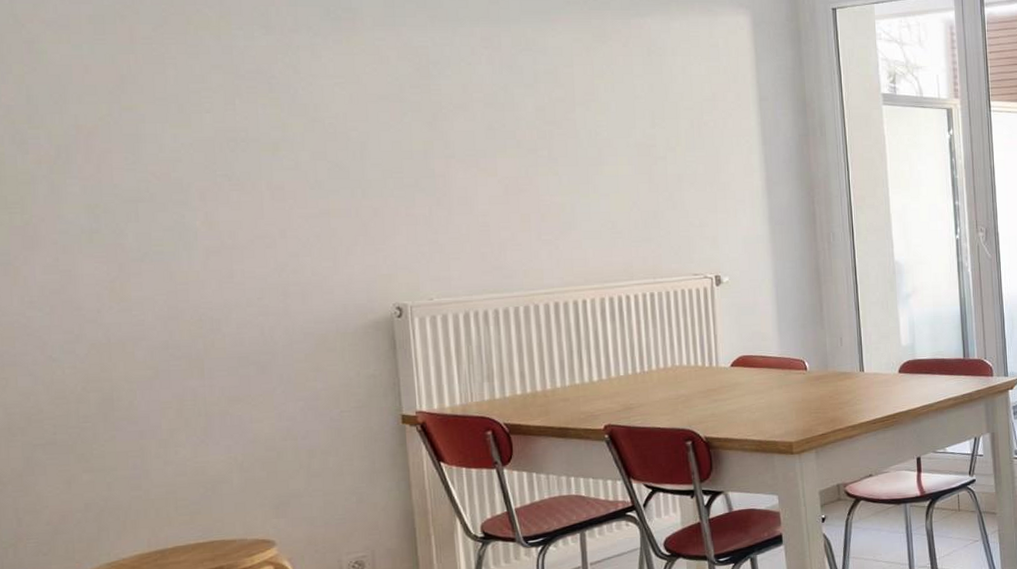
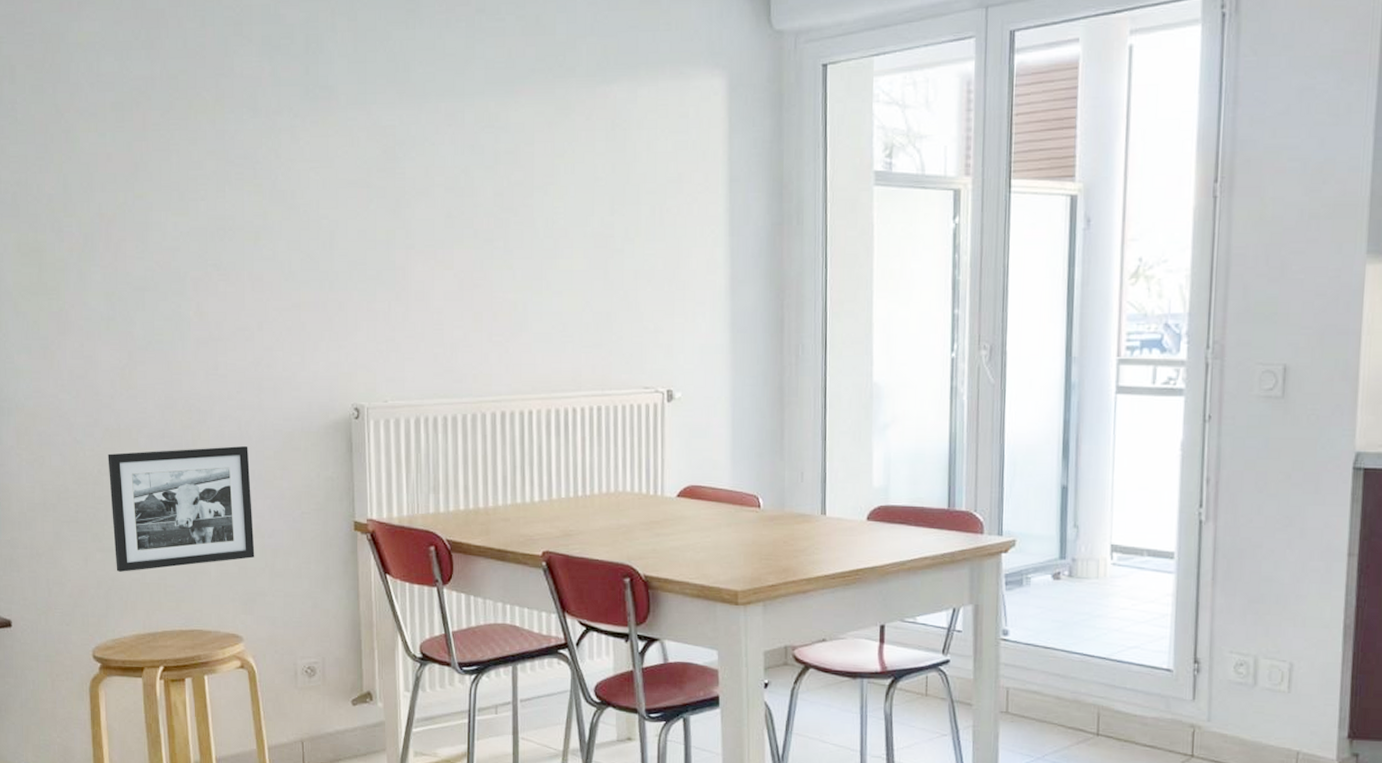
picture frame: none [95,351,287,491] -> present [108,446,255,572]

